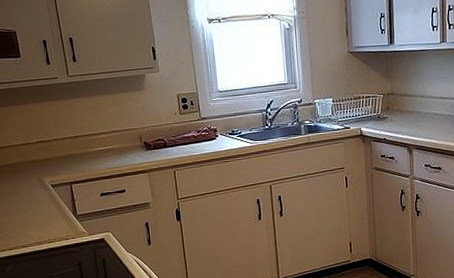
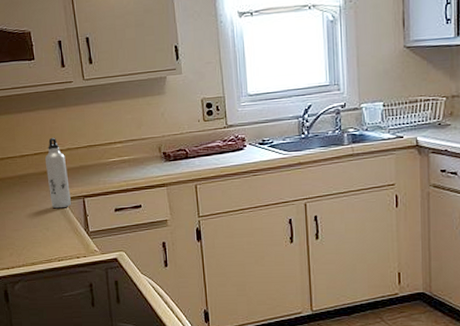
water bottle: none [33,129,59,195] -> present [45,137,71,209]

